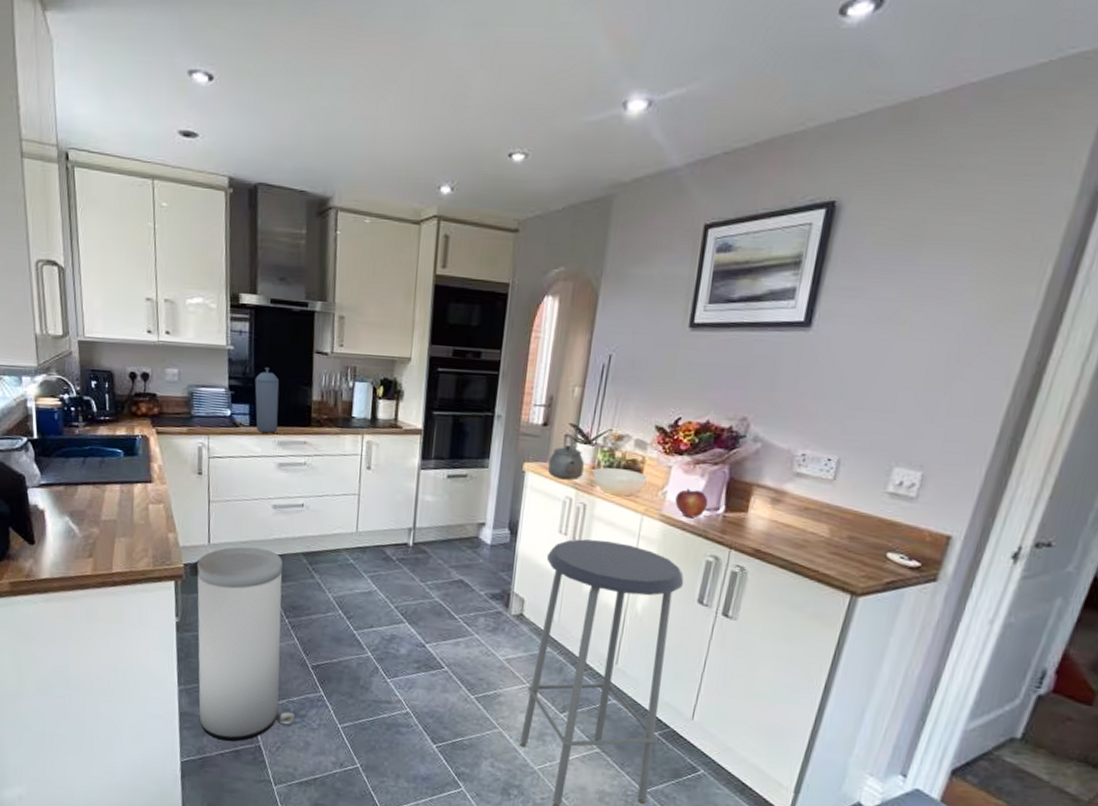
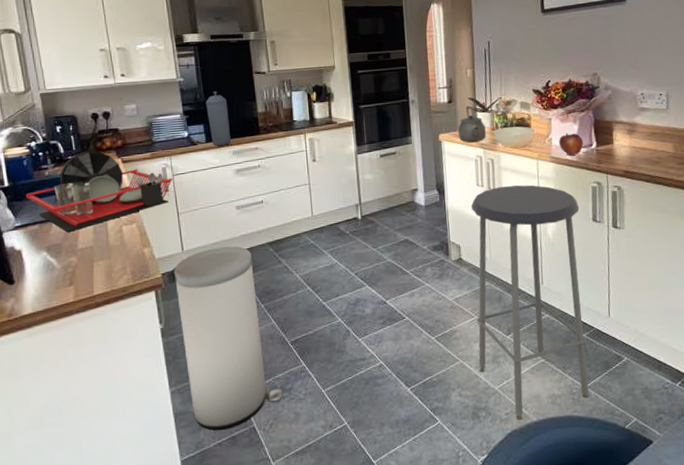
dish rack: none [54,414,208,500] -> present [26,151,173,232]

